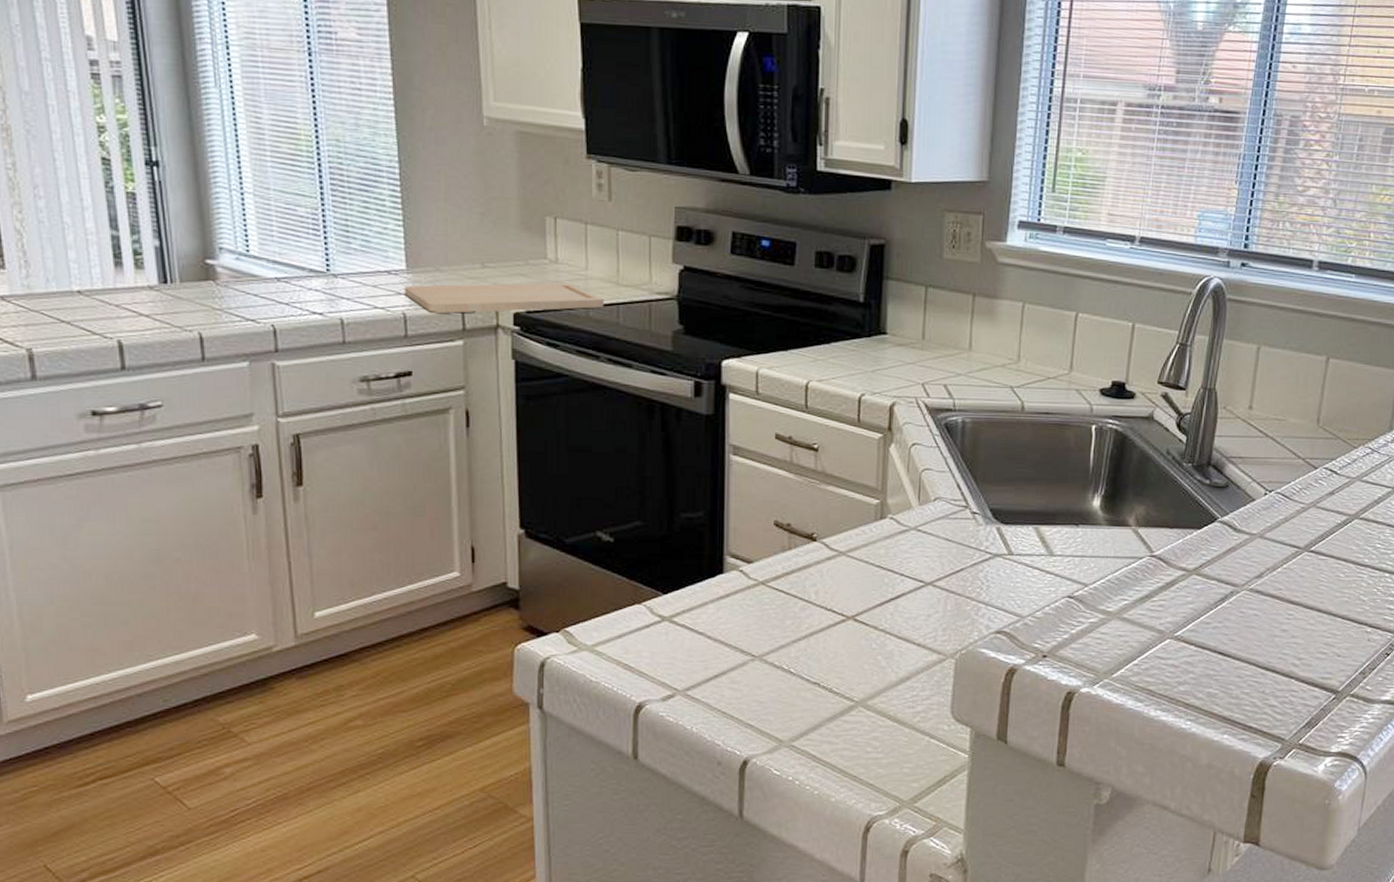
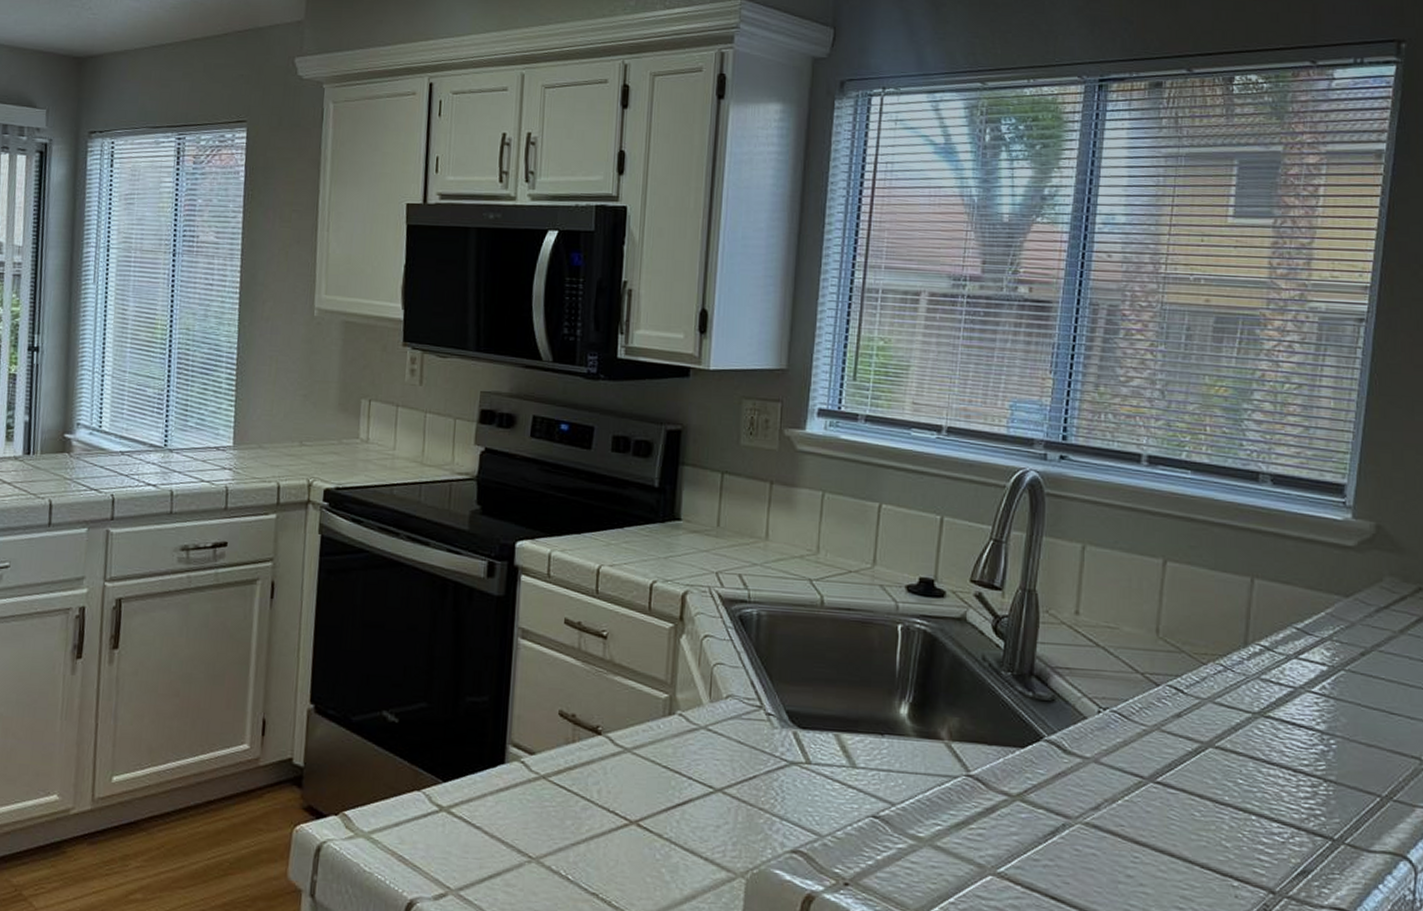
cutting board: present [404,282,604,314] -> none [228,461,408,489]

